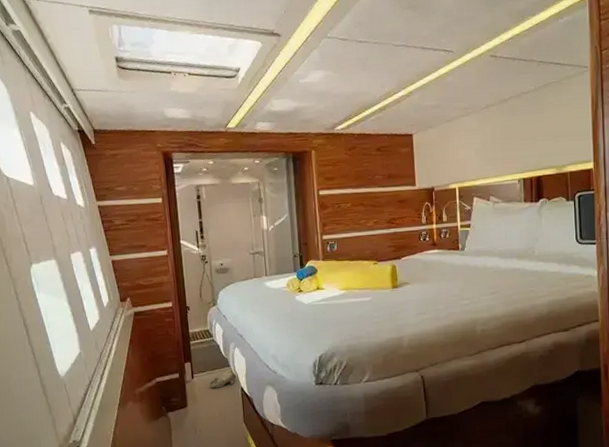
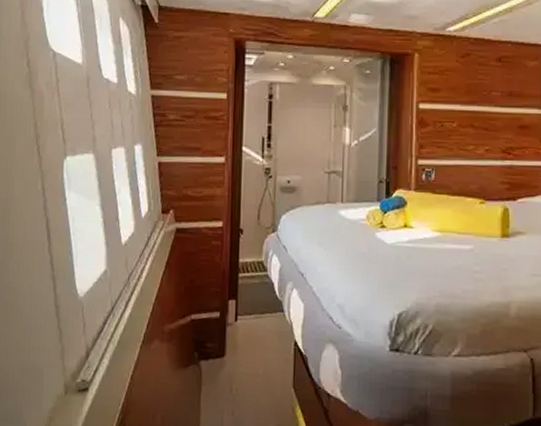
slippers: present [209,368,236,388] -> none [256,314,290,338]

